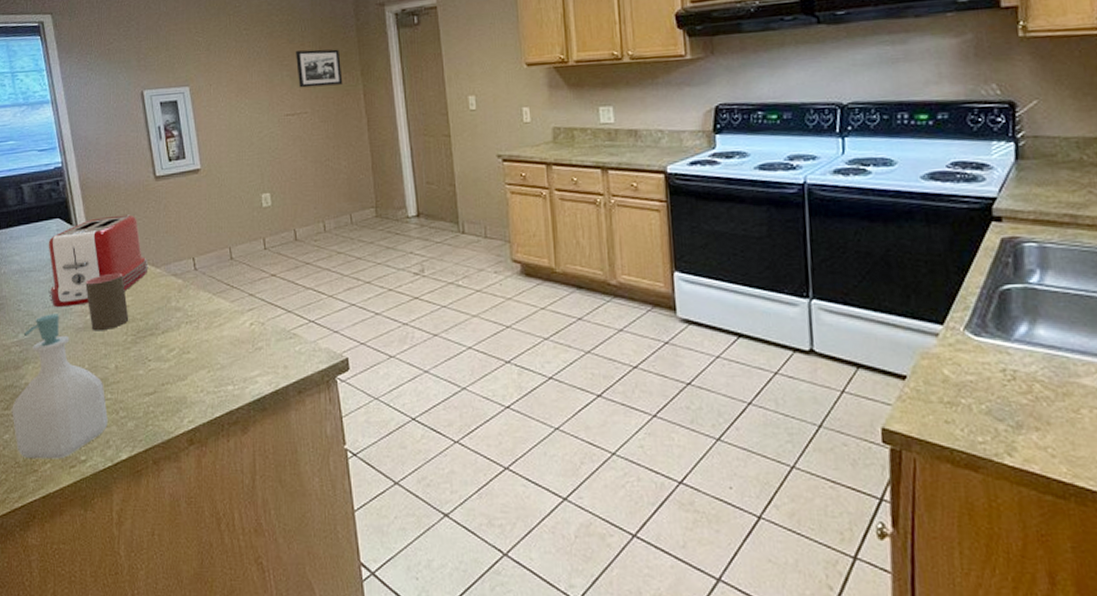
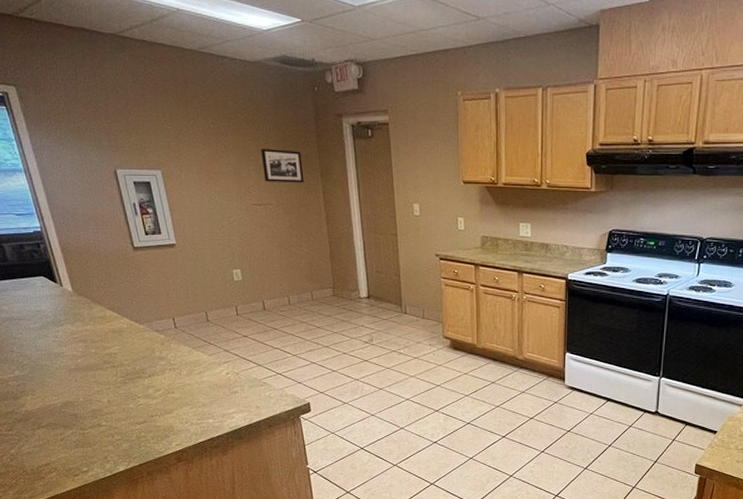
soap bottle: present [12,314,108,459] -> none [15,356,105,470]
toaster: present [48,214,149,308] -> none [34,278,133,352]
cup: present [85,272,129,331] -> none [74,326,118,372]

